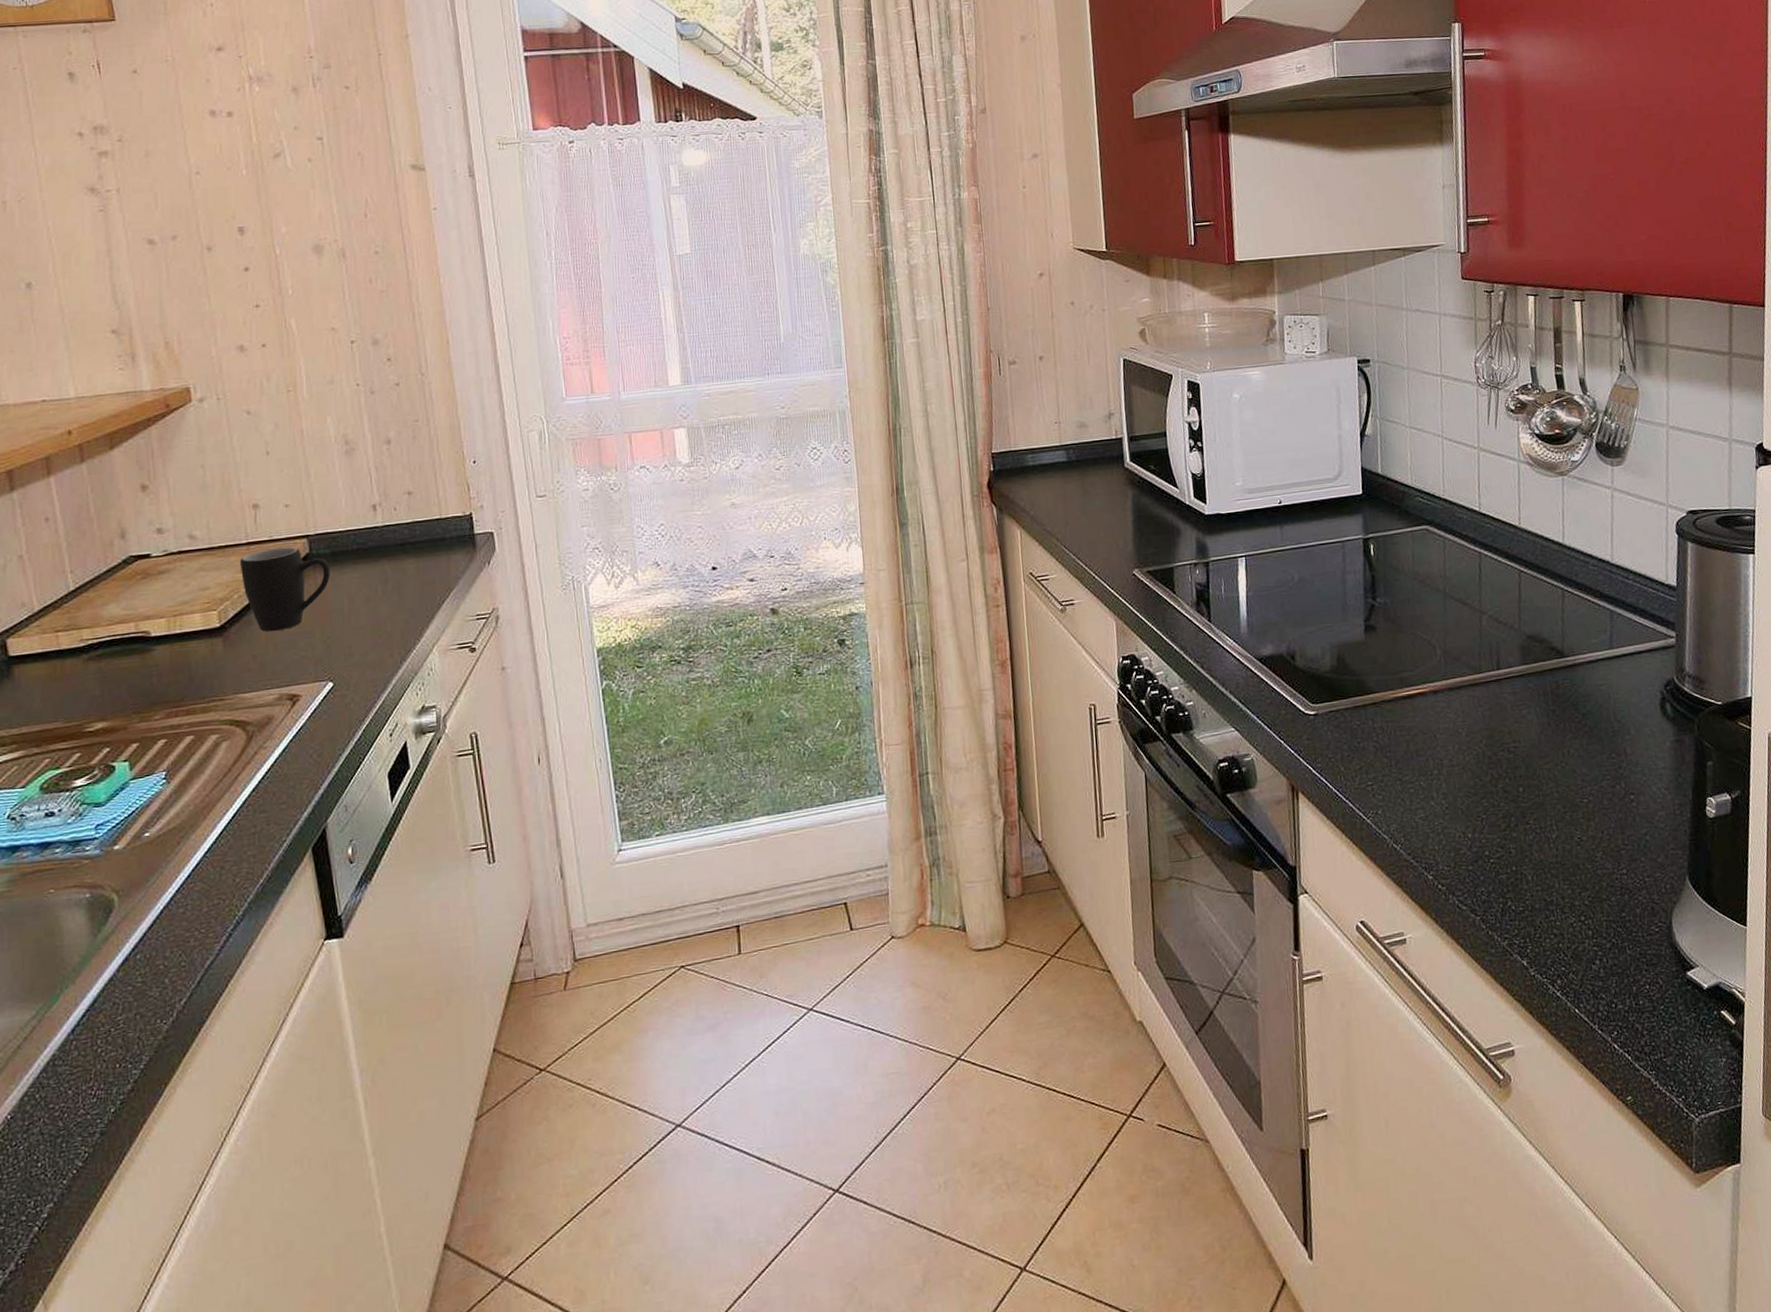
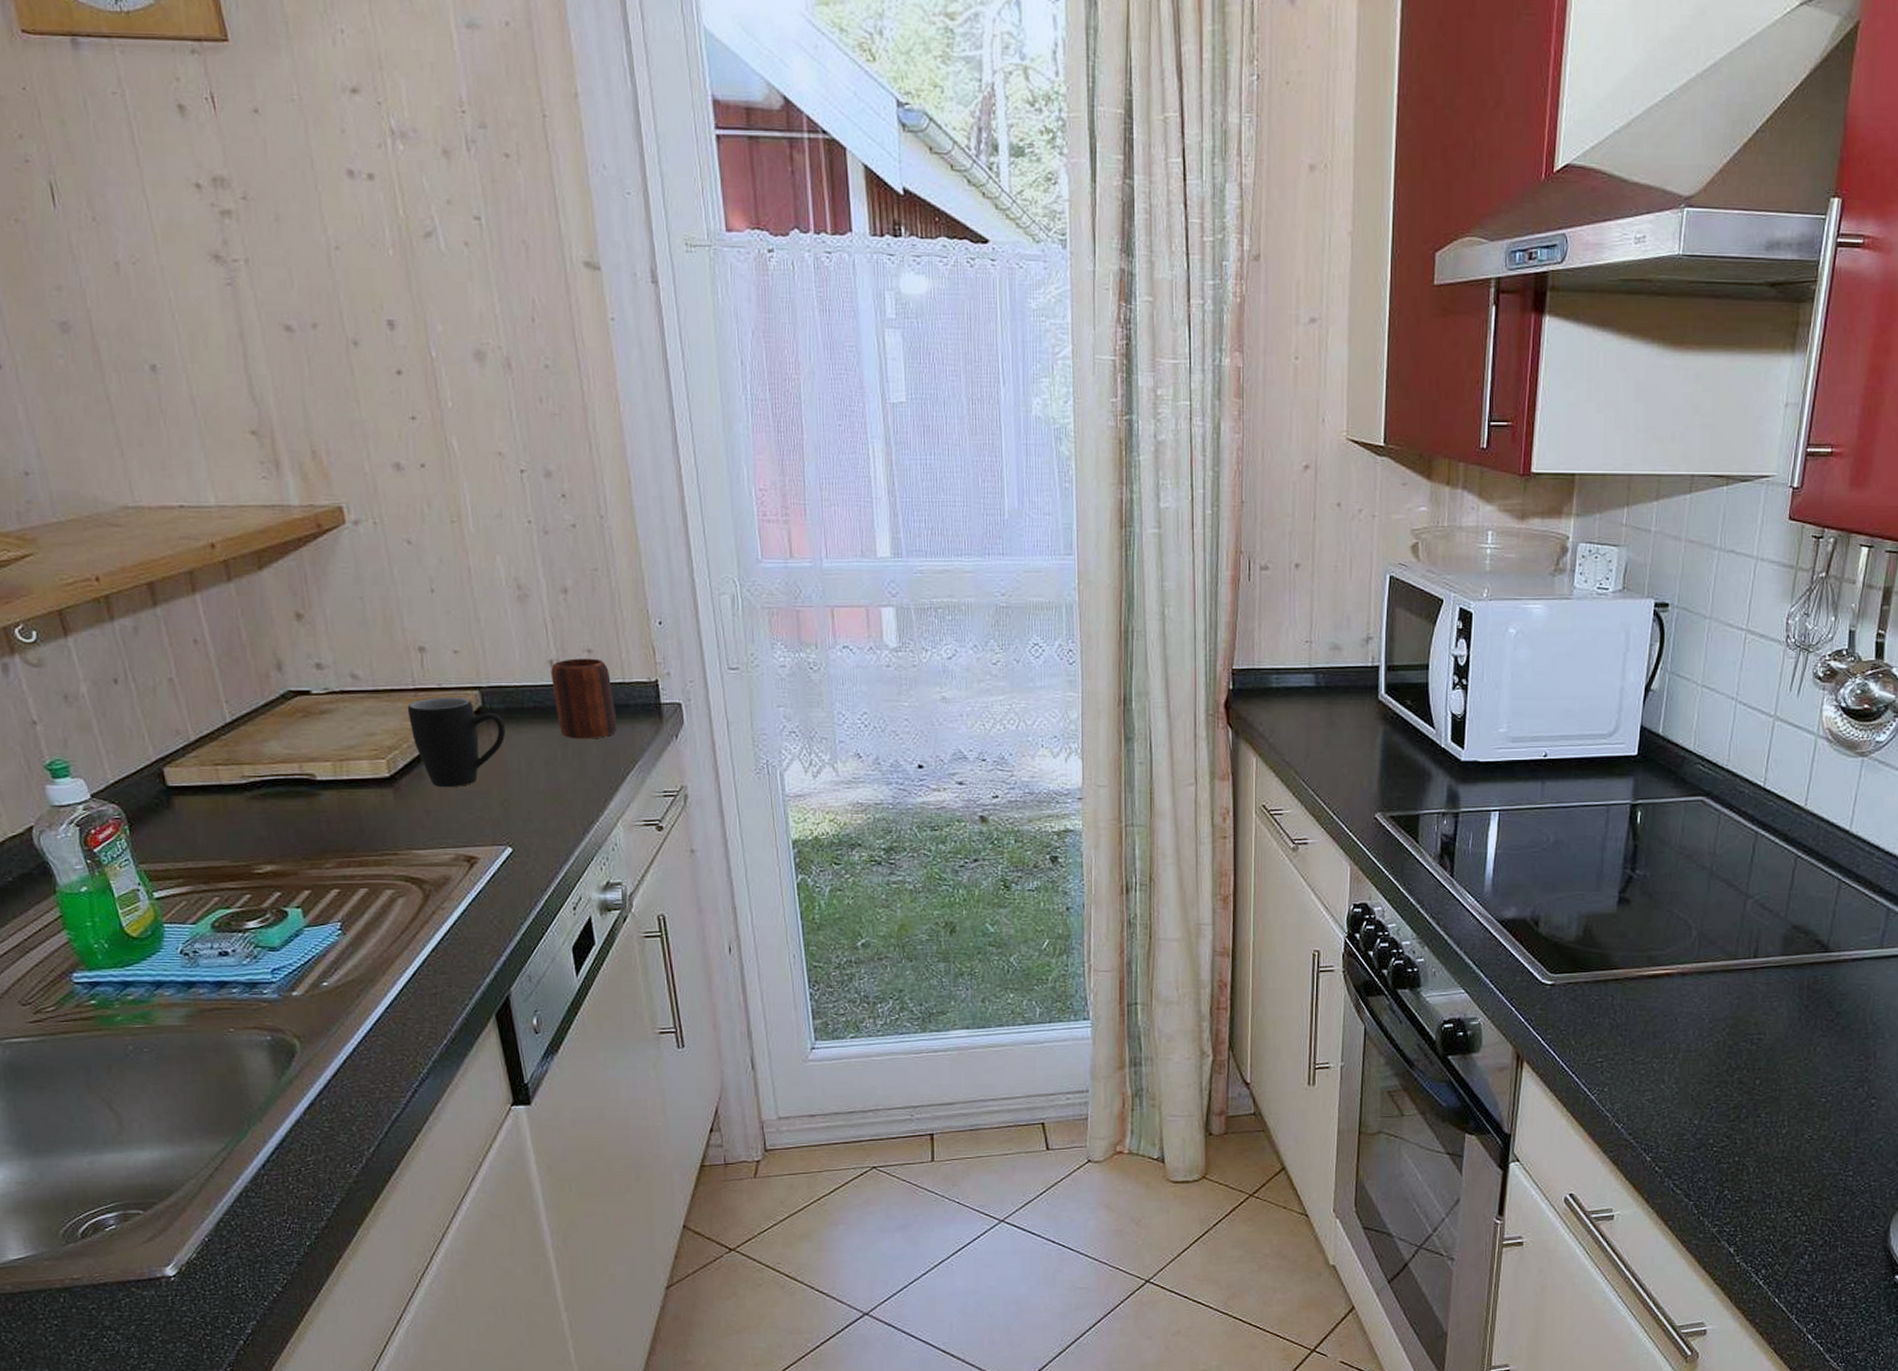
mug: none [374,499,435,575] -> present [551,658,618,739]

